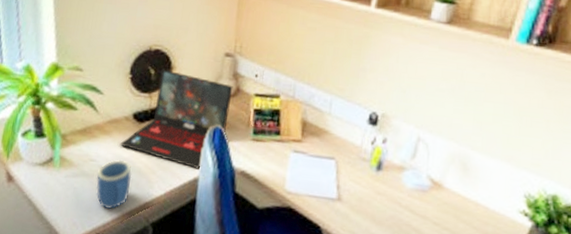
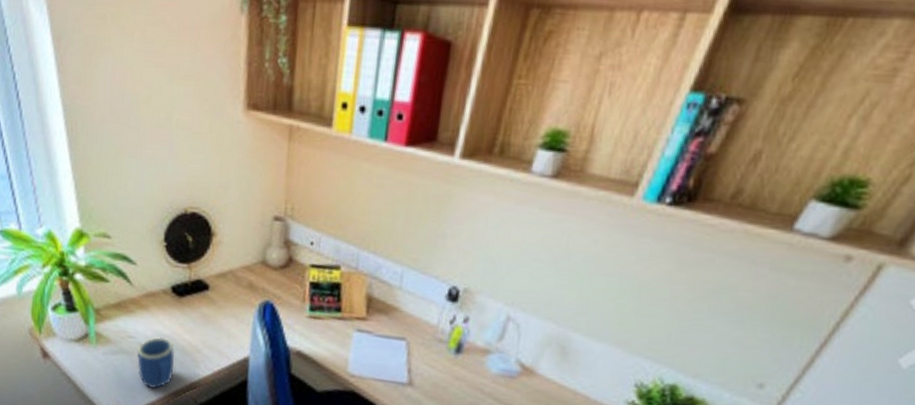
laptop: present [119,69,233,170] -> none [159,235,285,349]

